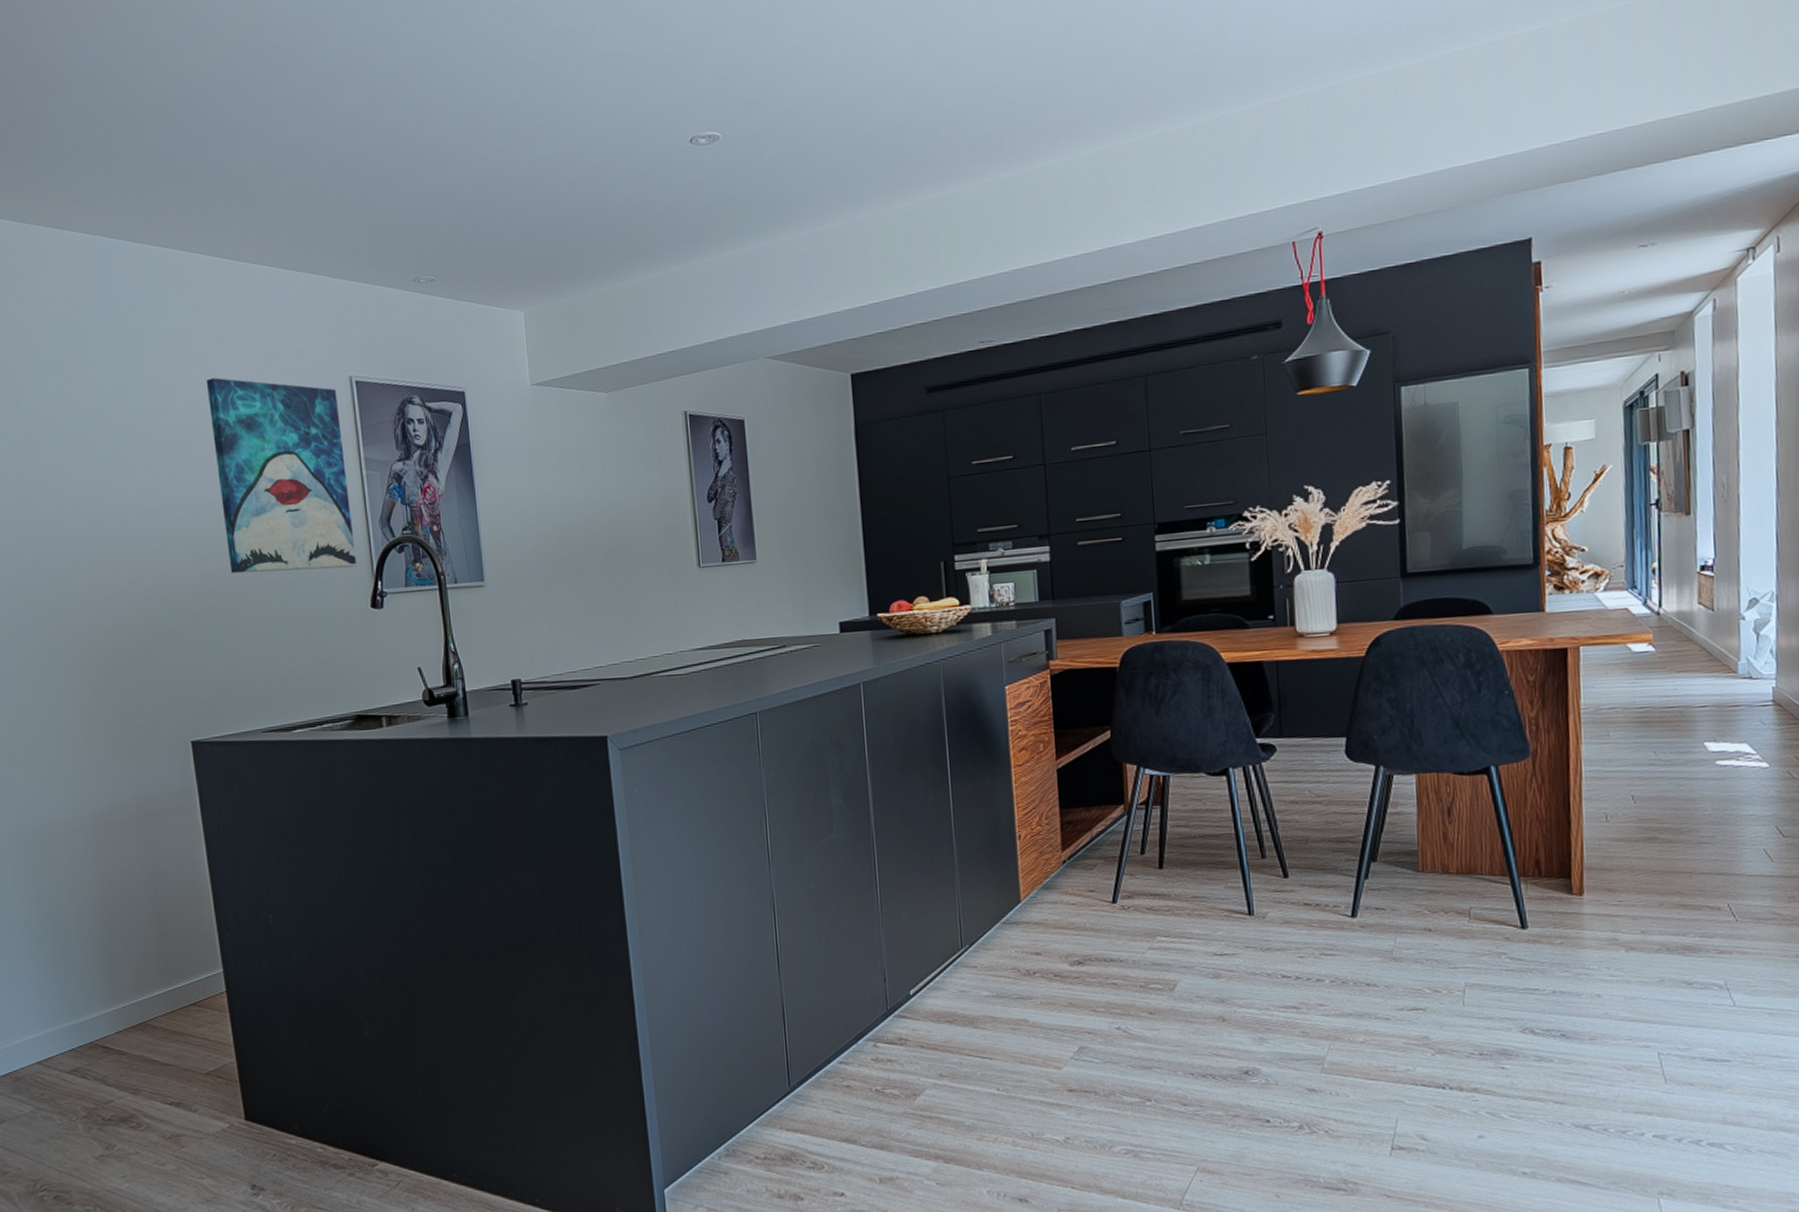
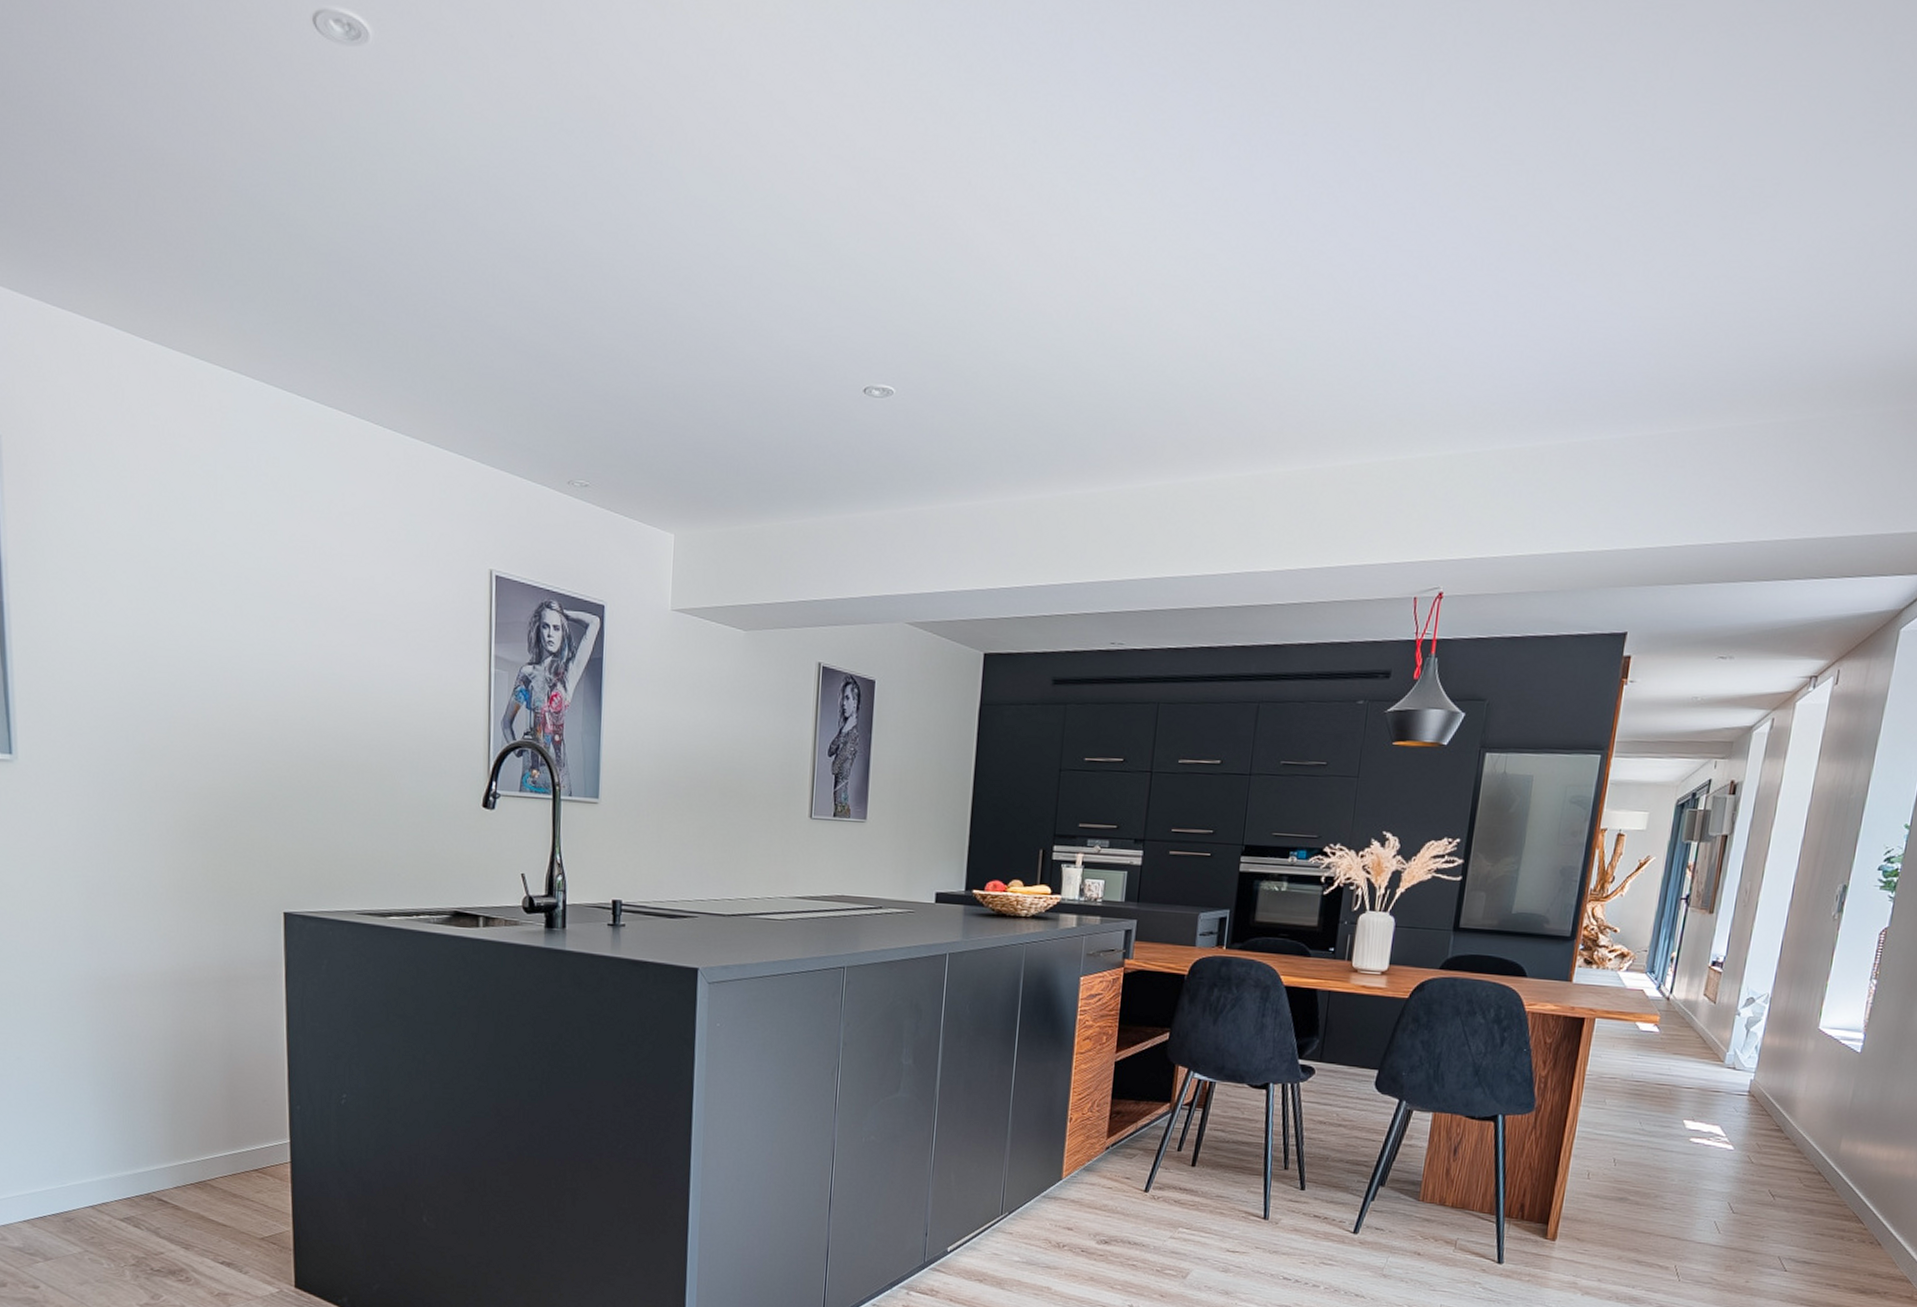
wall art: present [206,377,357,574] -> none [341,547,475,763]

